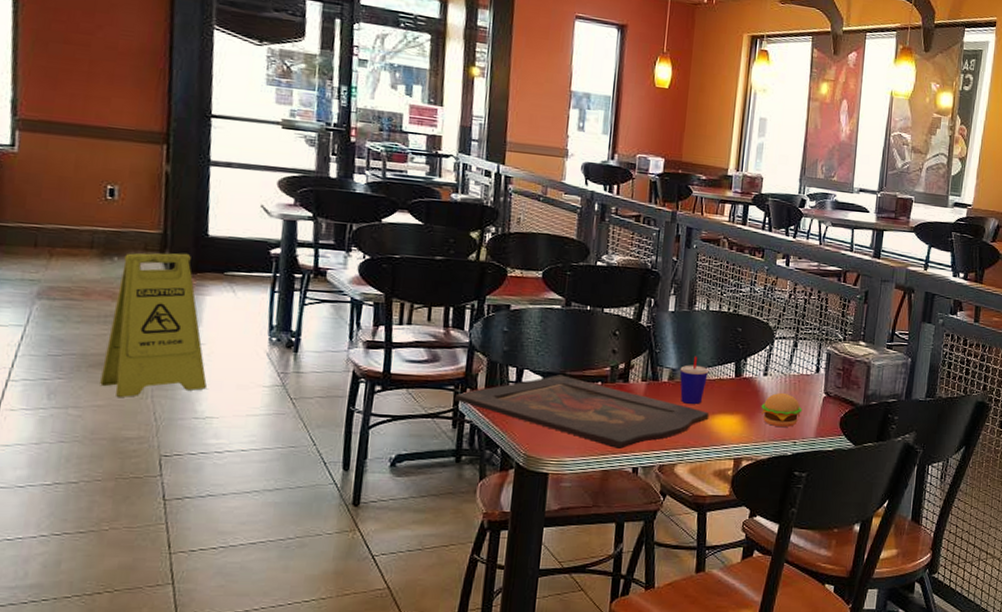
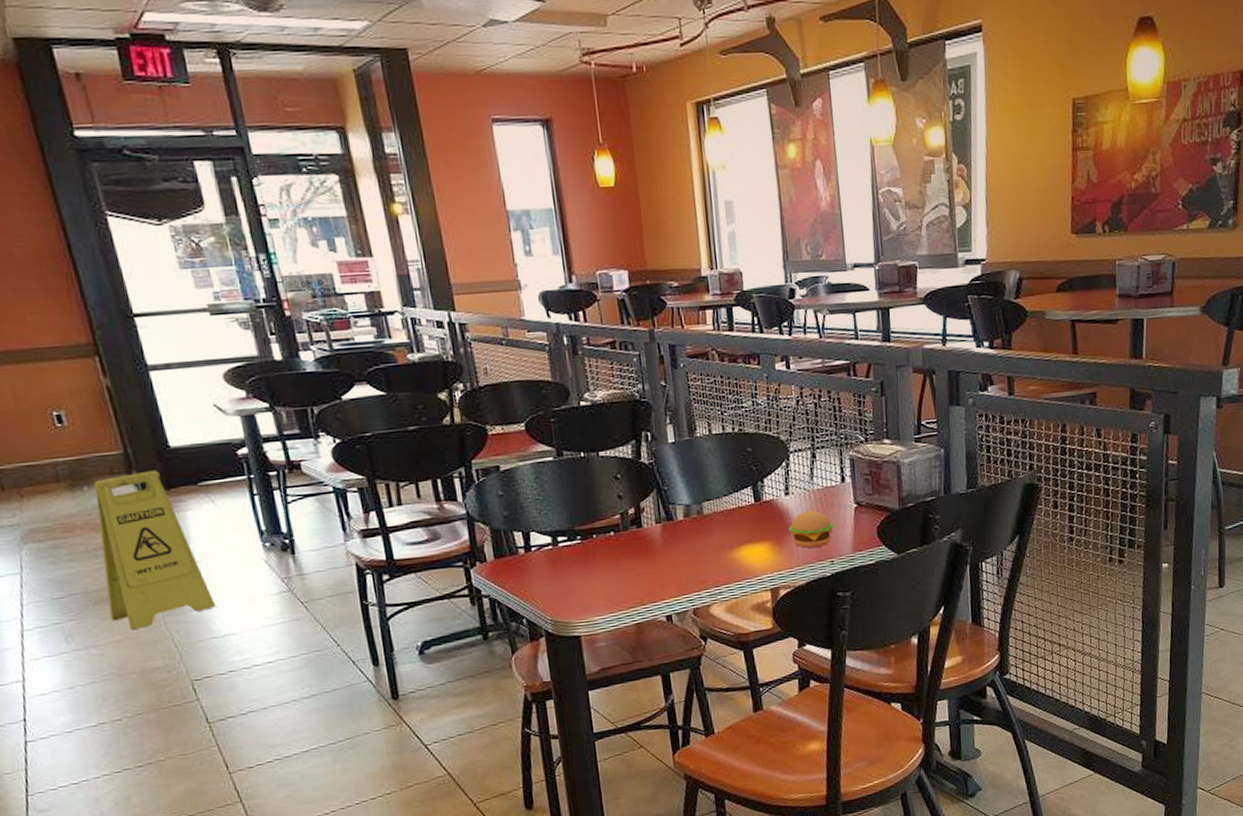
tray: present [453,374,710,449] -> none [464,531,736,599]
beverage cup: present [679,356,708,404] -> none [693,486,725,540]

